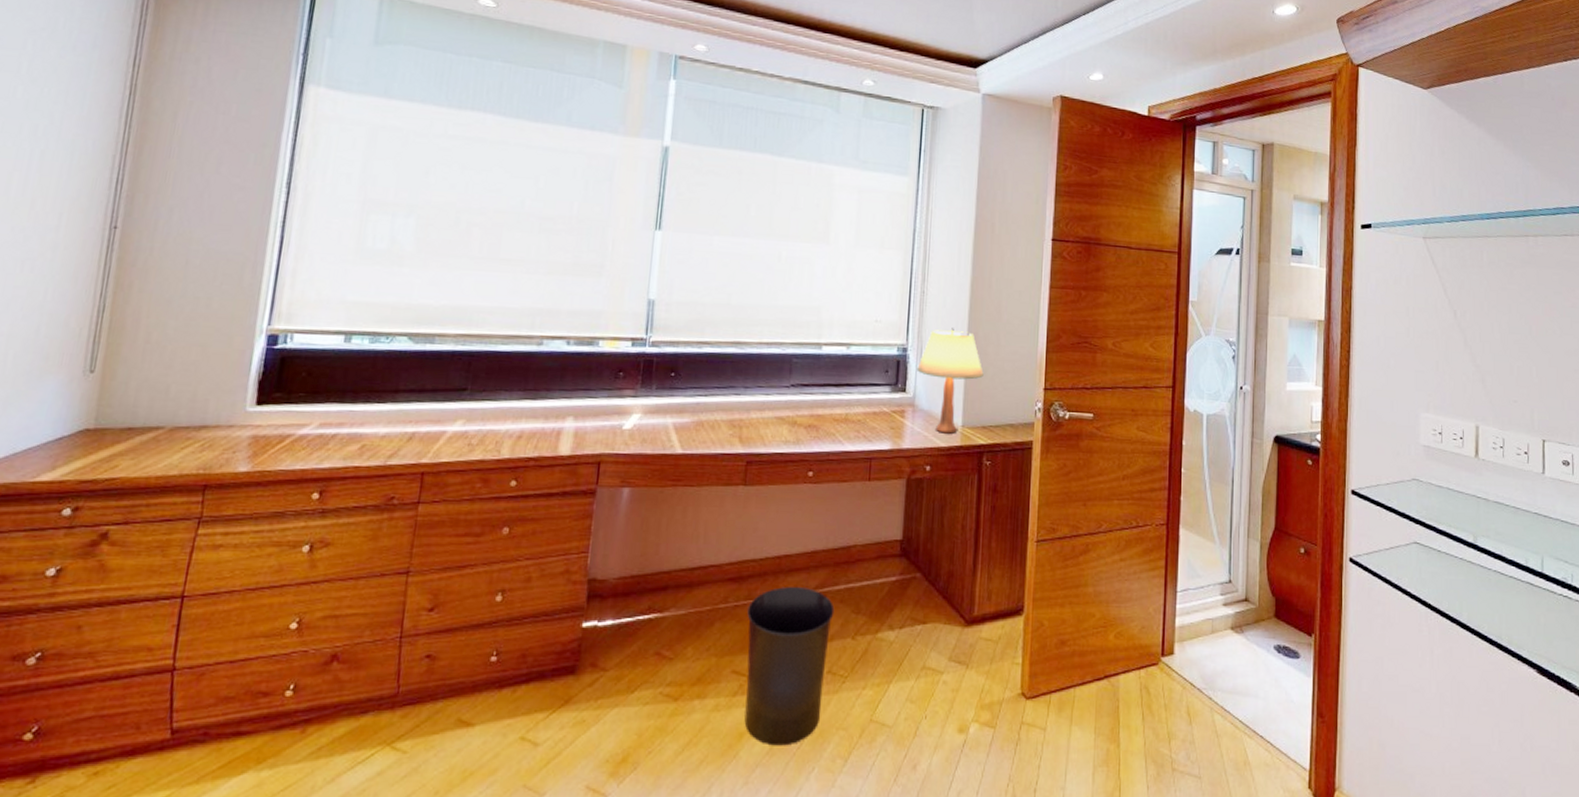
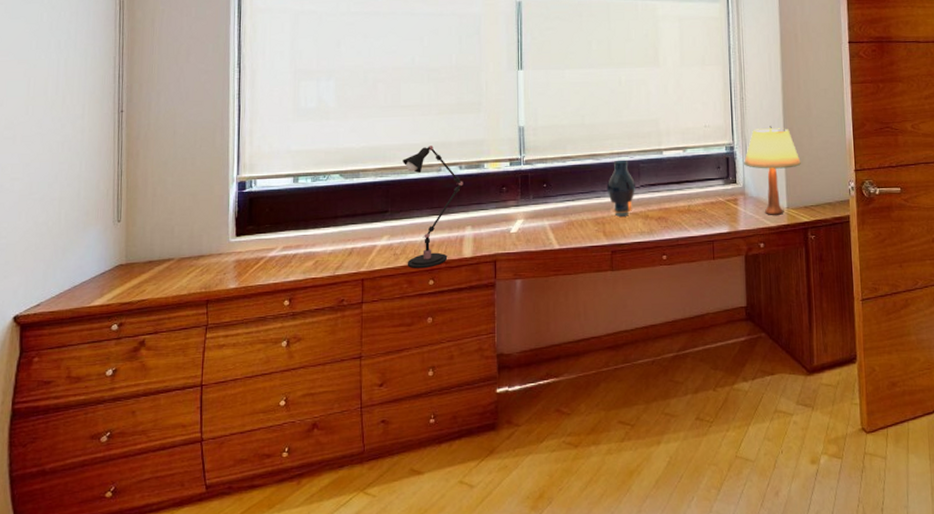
desk lamp: none [483,312,570,466] -> present [403,146,463,269]
waste bin: present [744,587,835,746] -> none [625,351,697,481]
vase: none [748,351,786,421] -> present [606,160,636,217]

